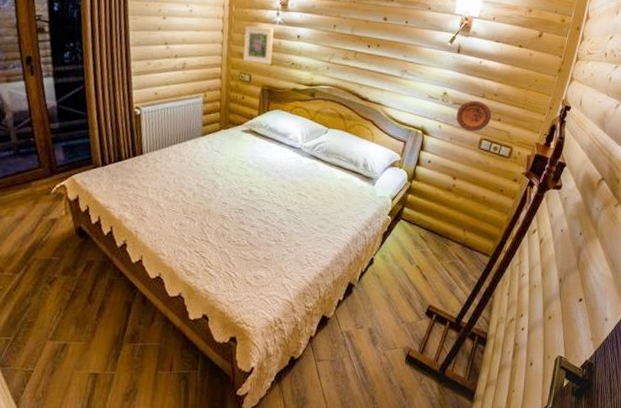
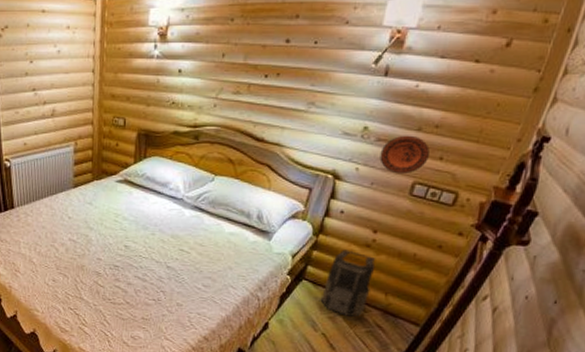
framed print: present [243,25,274,65] -> none [117,63,151,106]
backpack: none [415,193,456,250] -> present [321,249,376,317]

